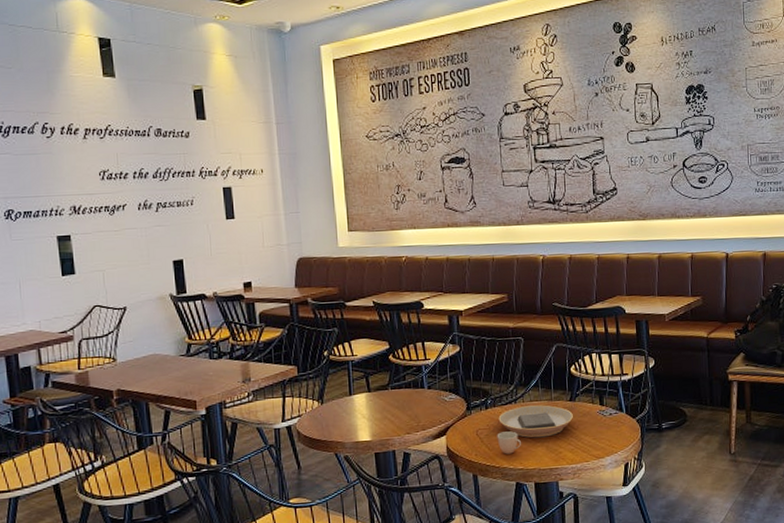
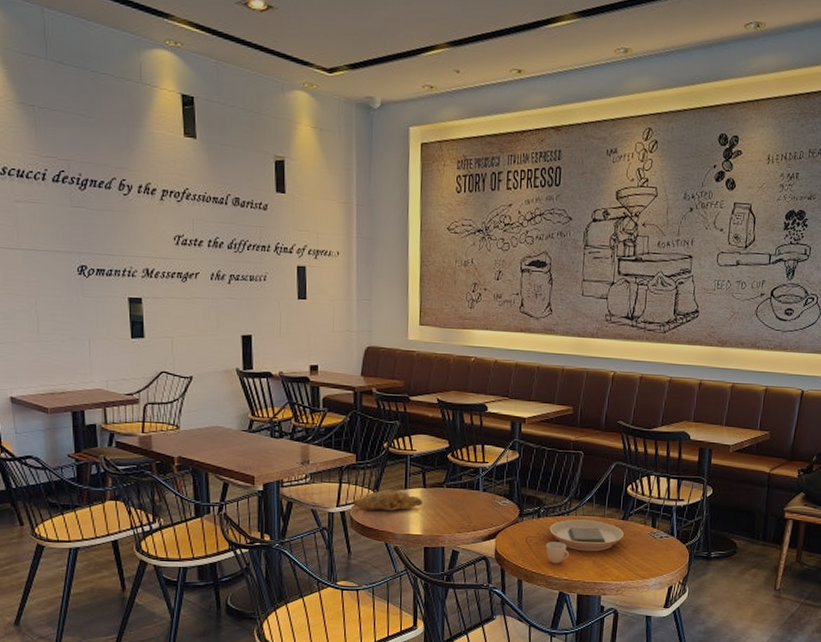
croissant: none [299,397,368,422] -> present [353,489,422,511]

